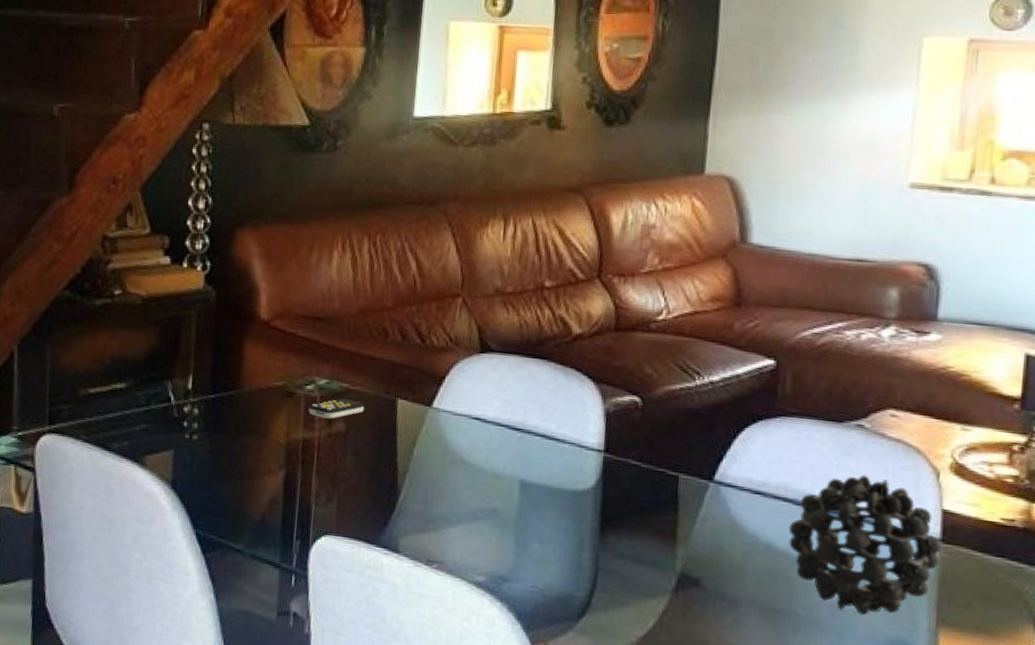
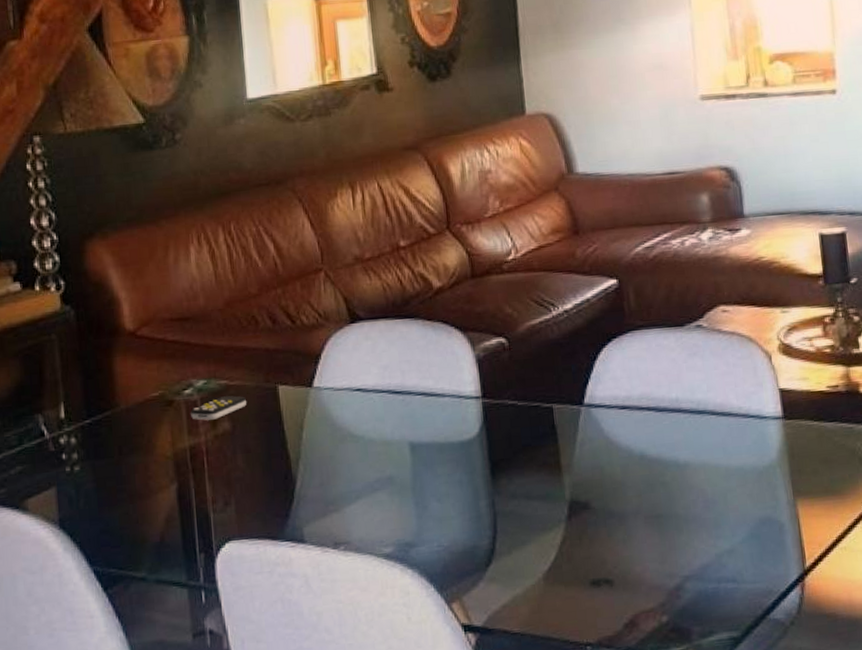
decorative ball: present [788,474,942,616] -> none [656,371,786,503]

